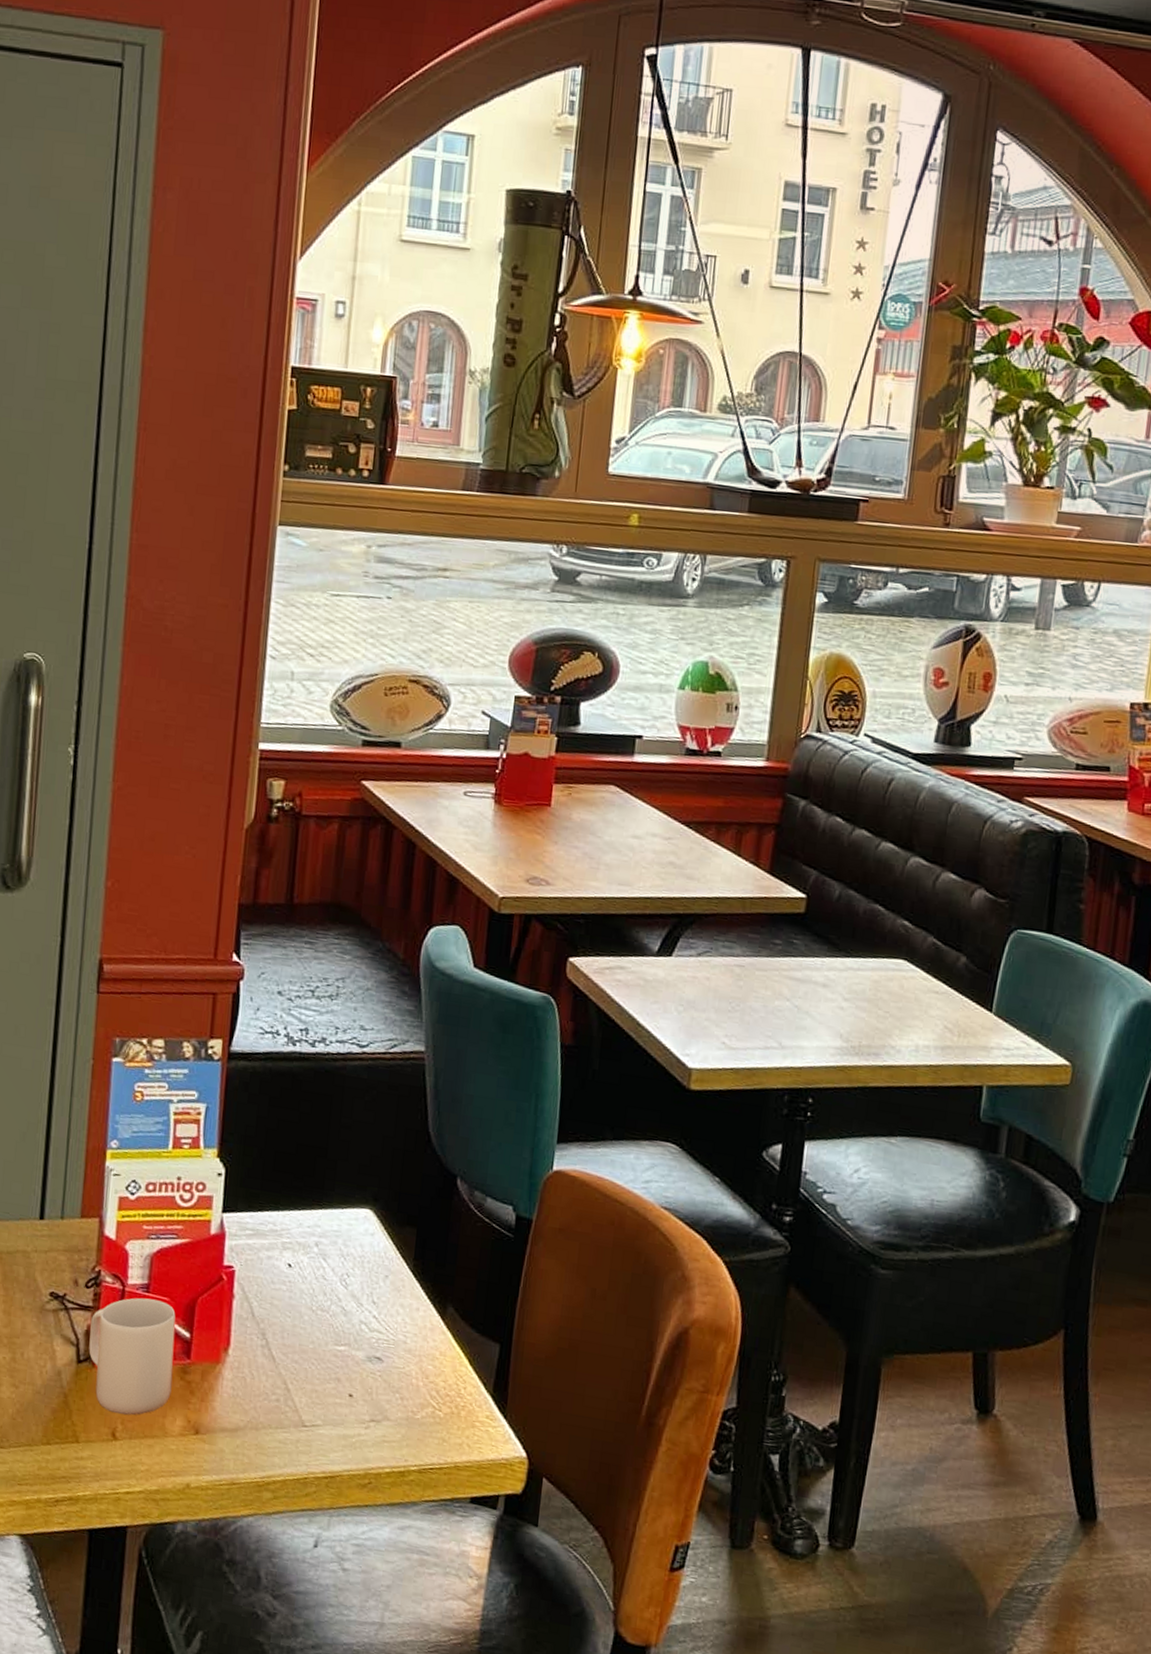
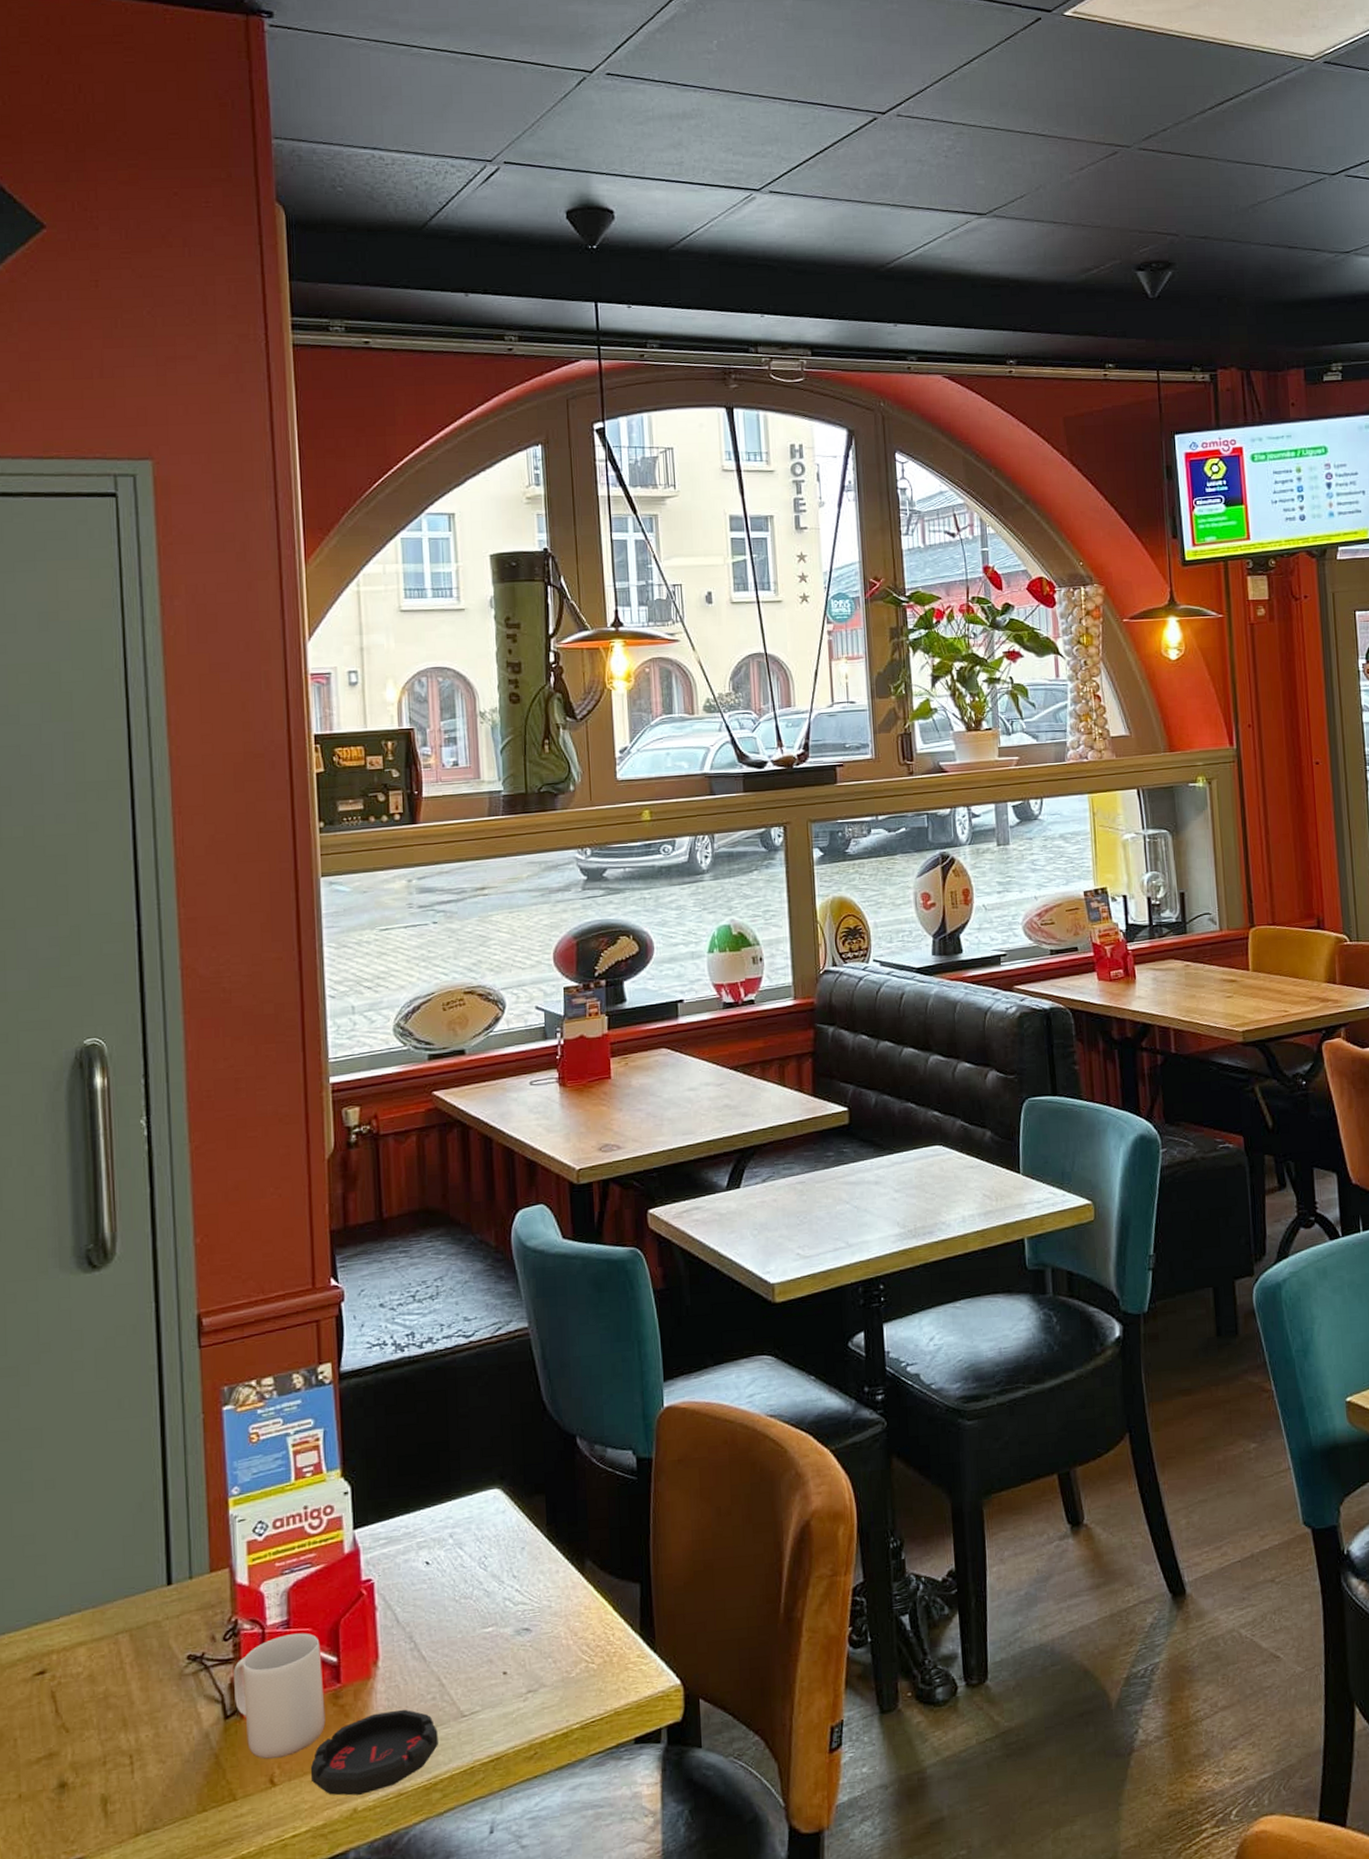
ashtray: none [150,1398,277,1473] -> present [310,1709,438,1796]

